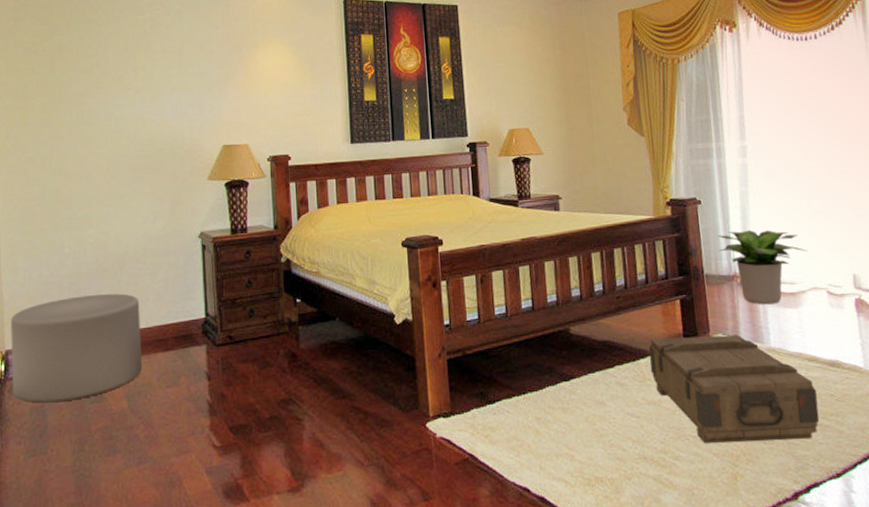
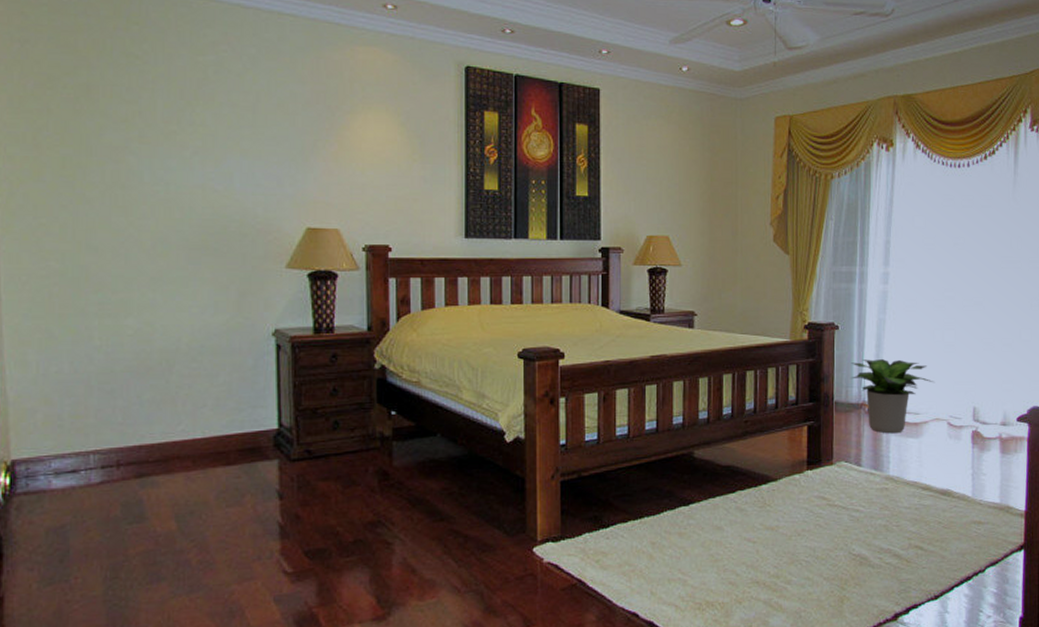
pouf: present [11,293,142,403] -> none [19,397,196,524]
ammo crate: present [649,334,820,443] -> none [771,462,927,568]

